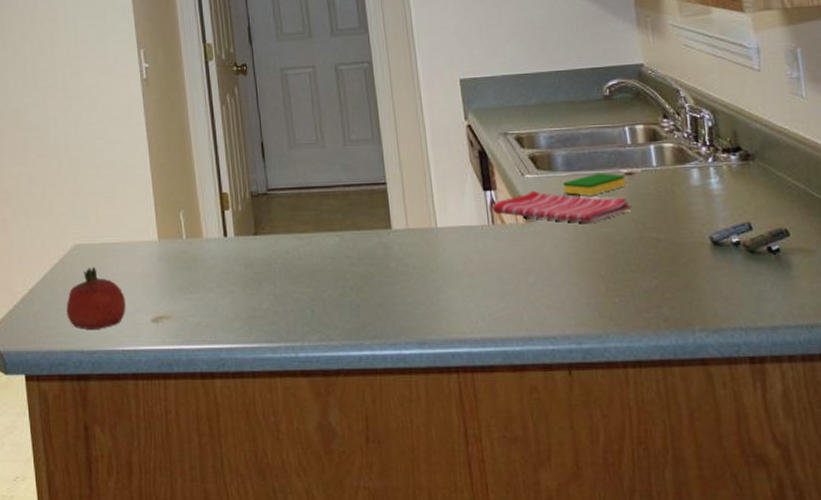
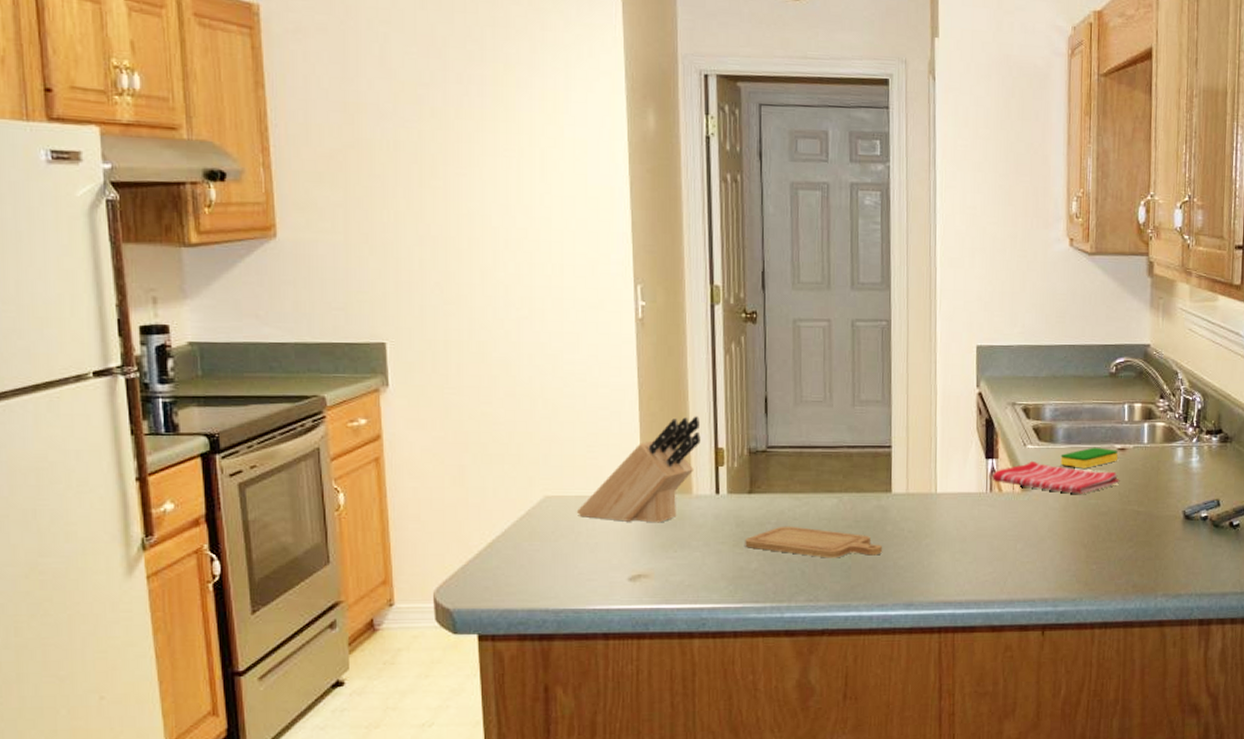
fruit: present [66,266,126,330] -> none [531,520,600,587]
knife block: none [102,164,206,267] -> present [576,416,701,523]
chopping board: none [255,265,390,297] -> present [745,526,883,558]

